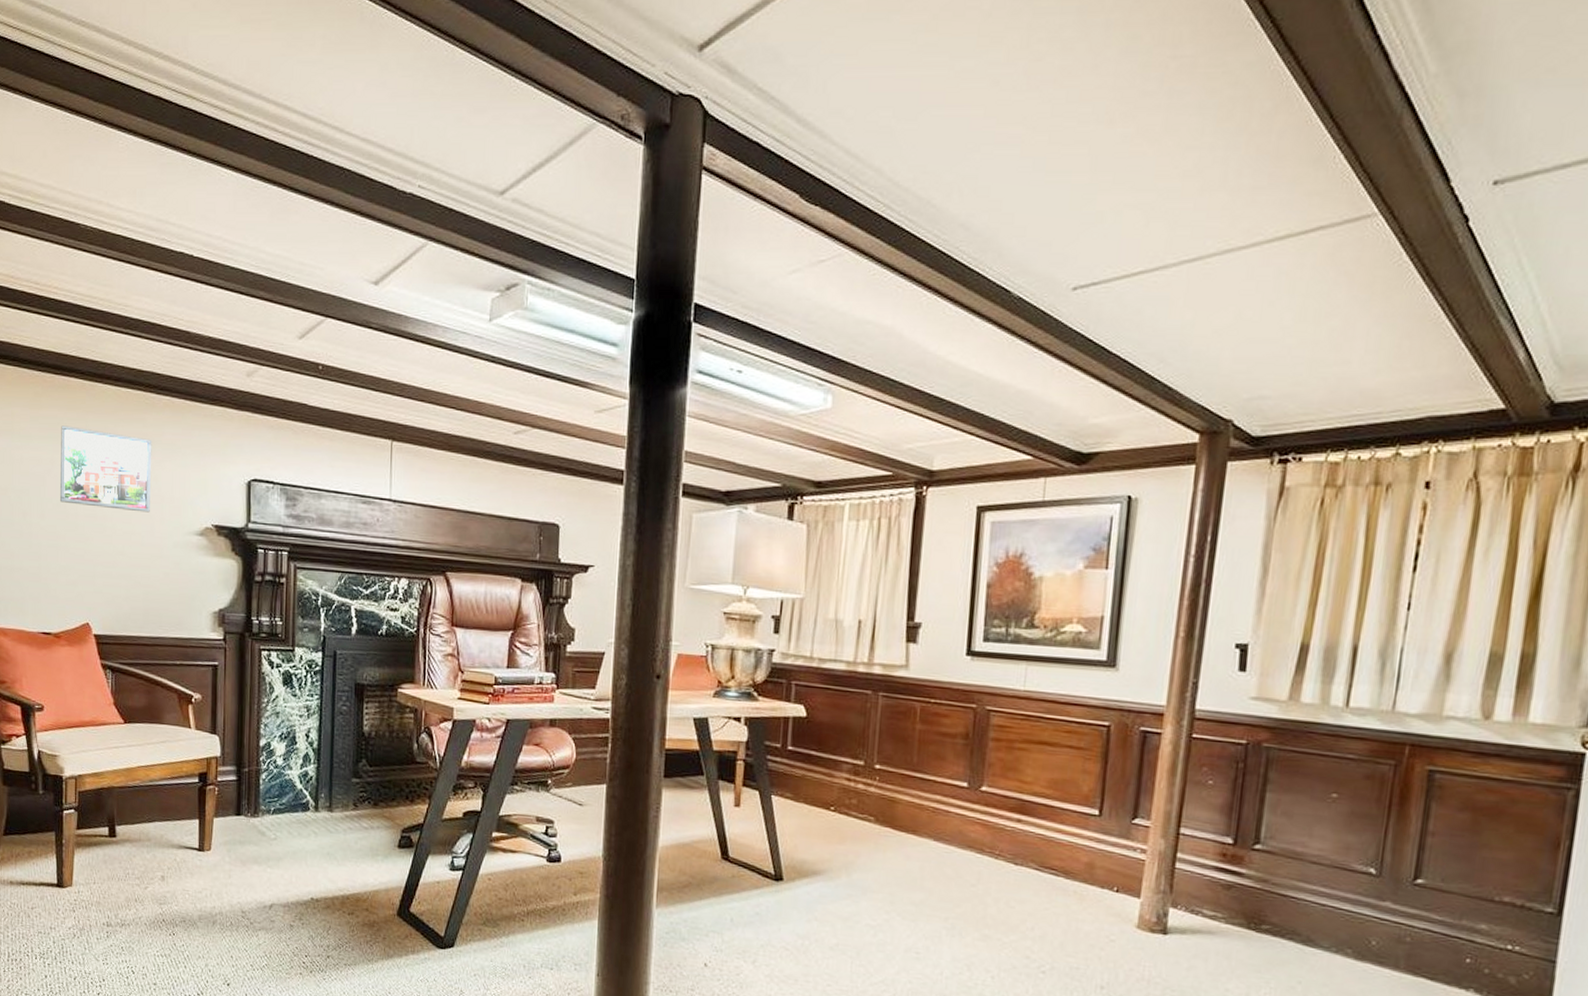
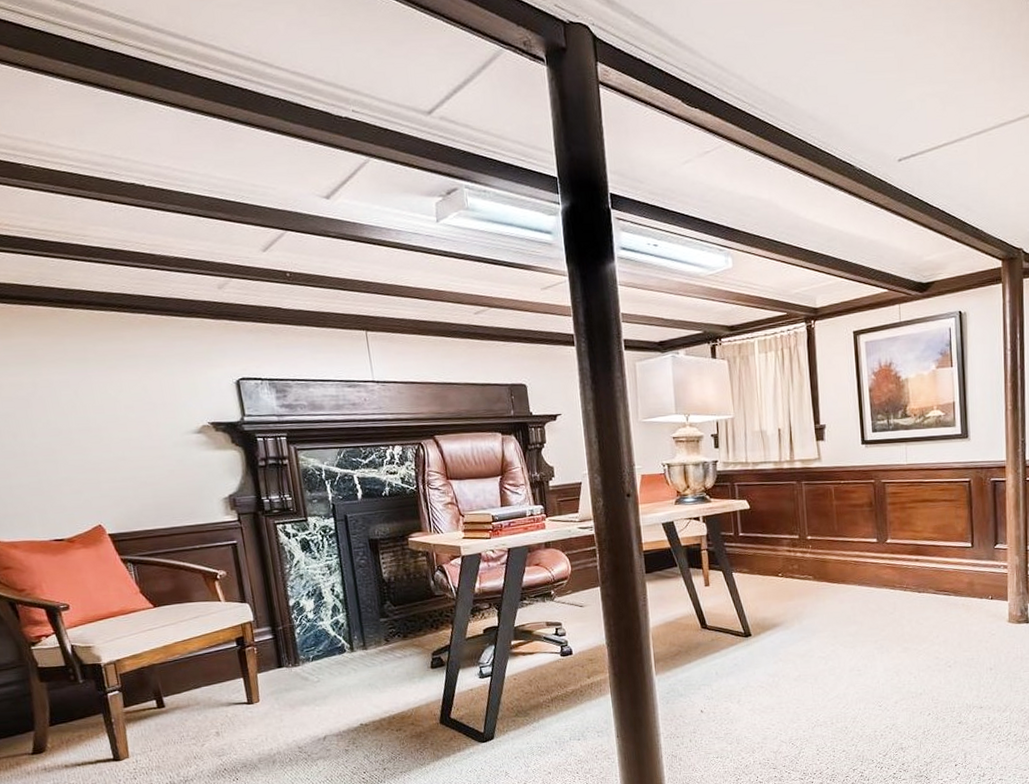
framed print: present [59,425,152,513] -> none [37,350,145,421]

